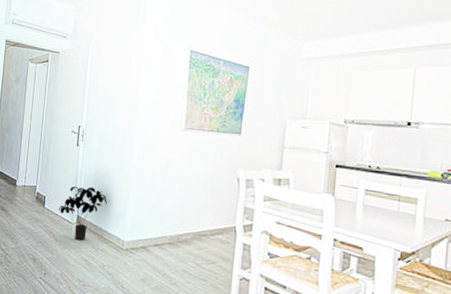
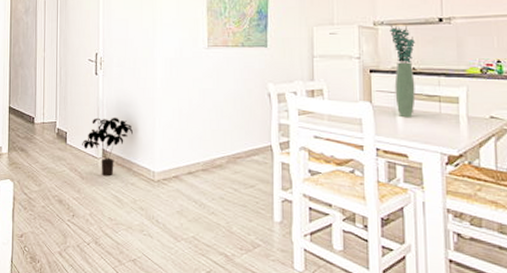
vase: none [357,124,382,214] -> present [389,25,416,118]

